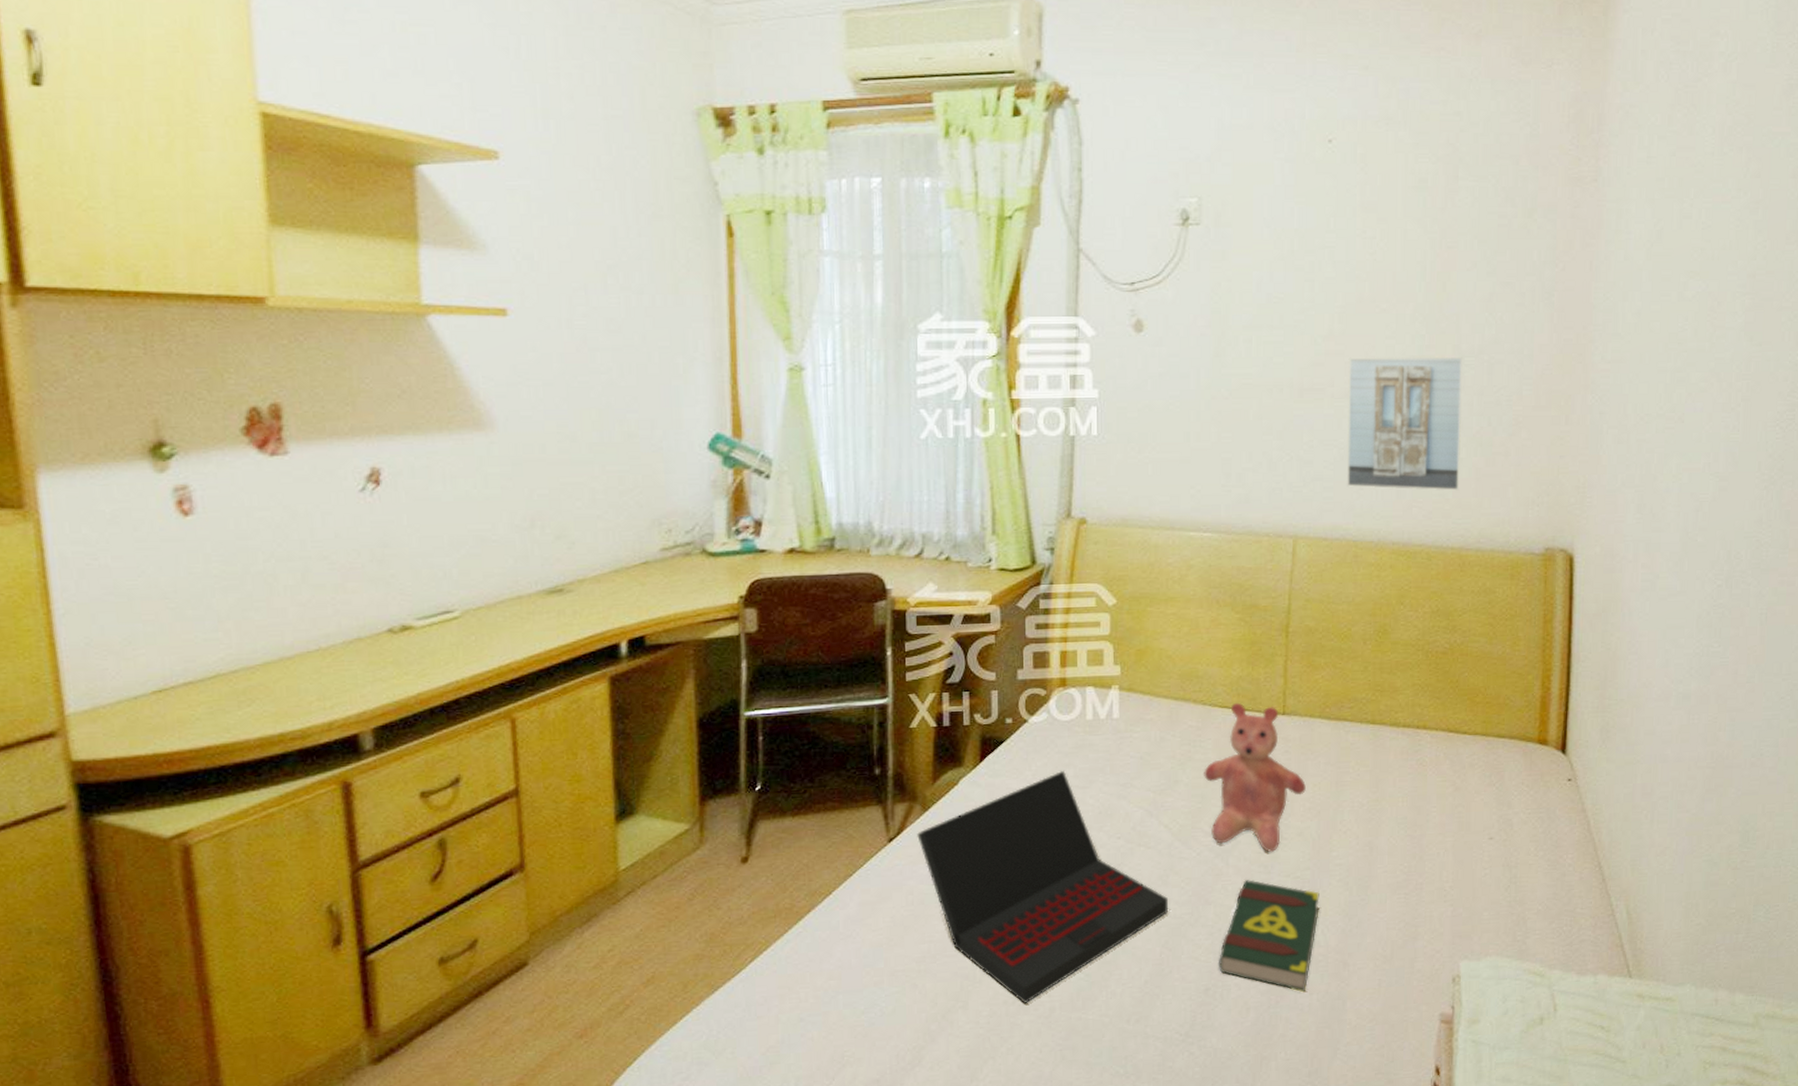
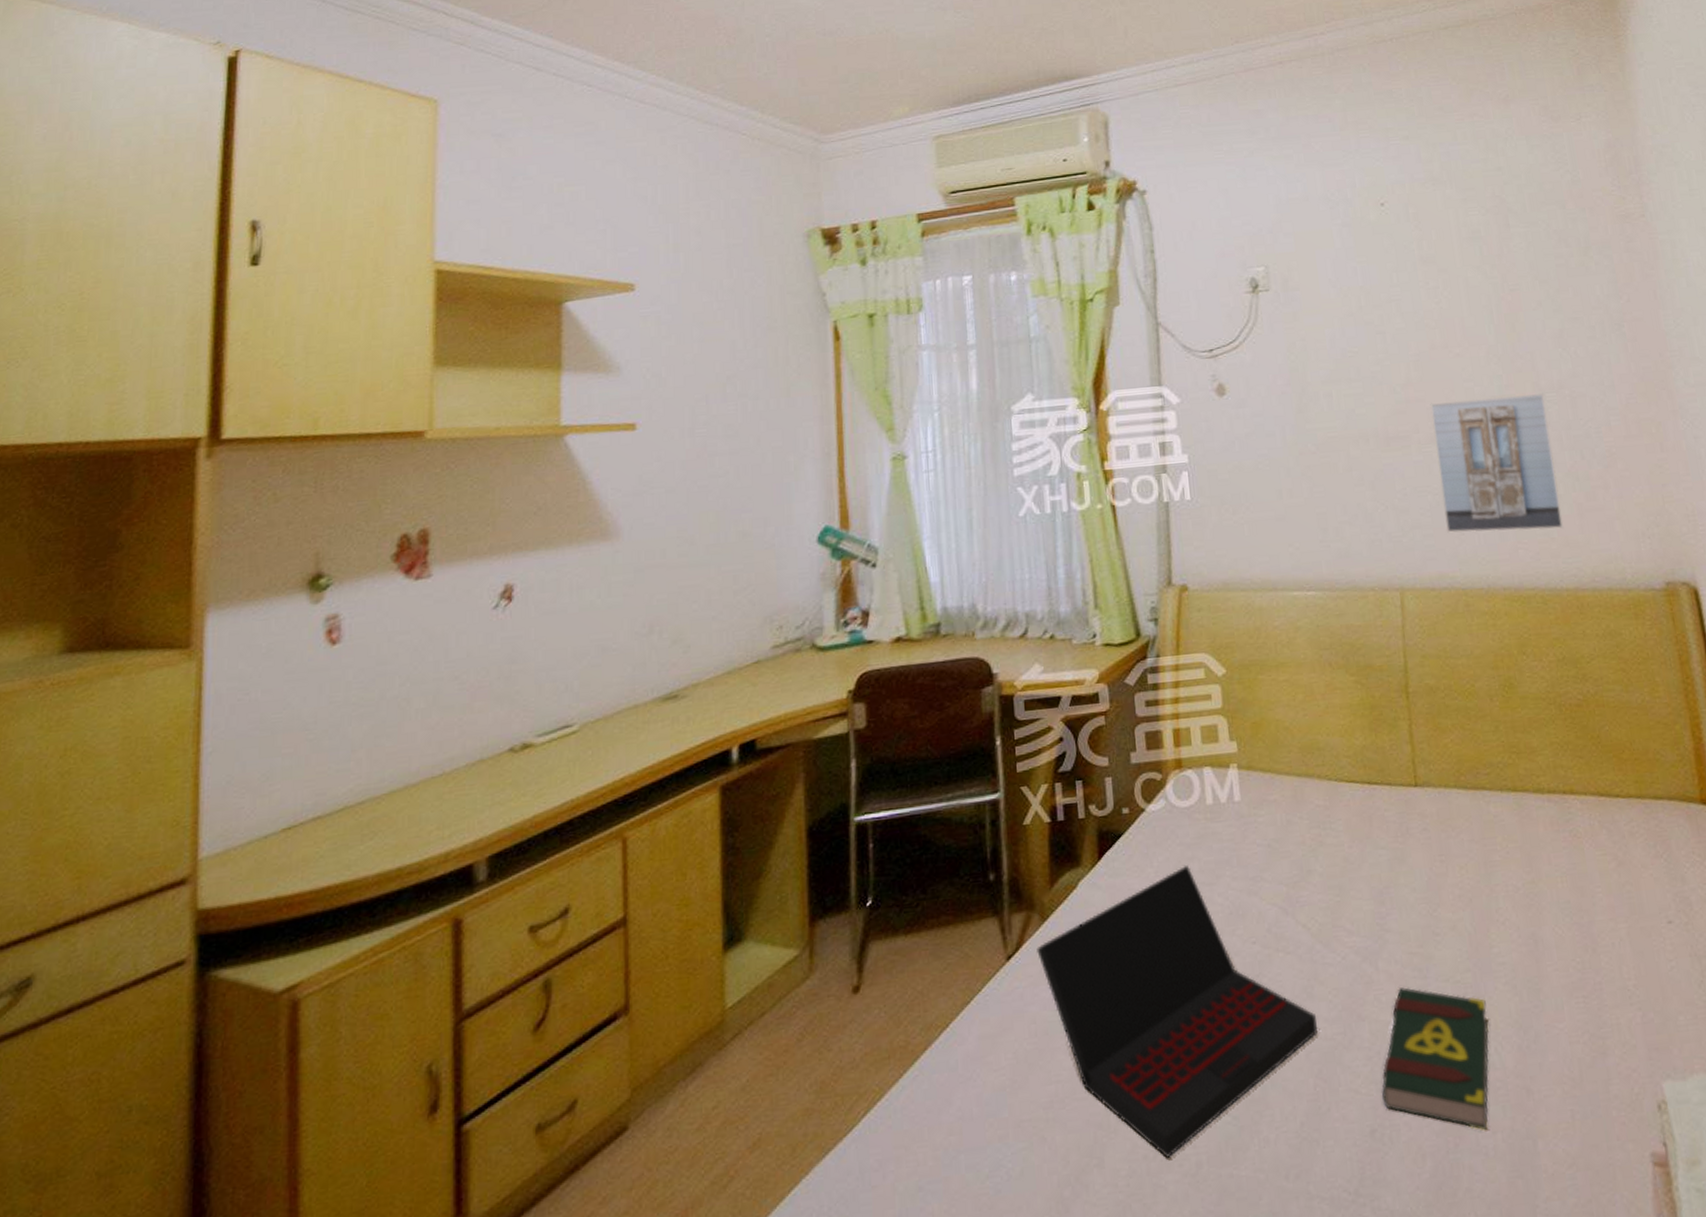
teddy bear: present [1204,702,1306,853] -> none [1338,775,1452,953]

